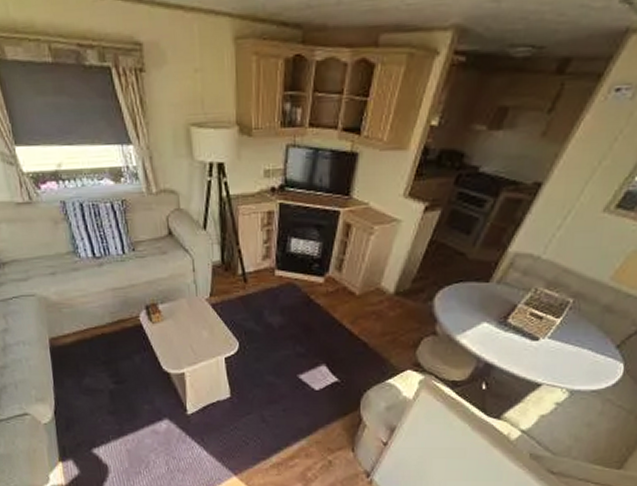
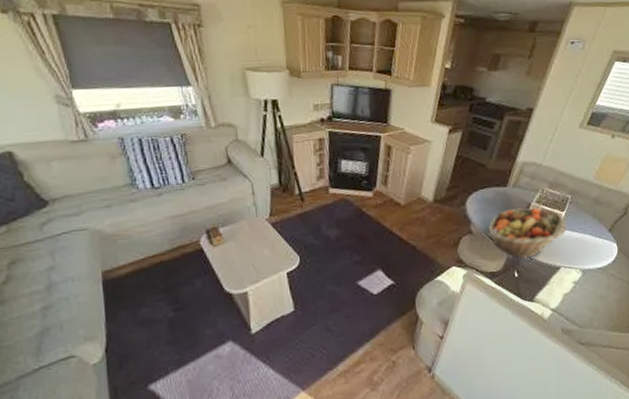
fruit basket: none [457,310,561,369] -> present [488,207,567,259]

